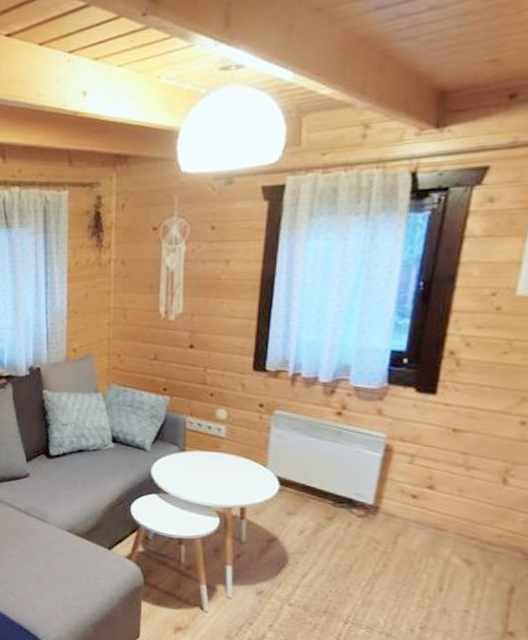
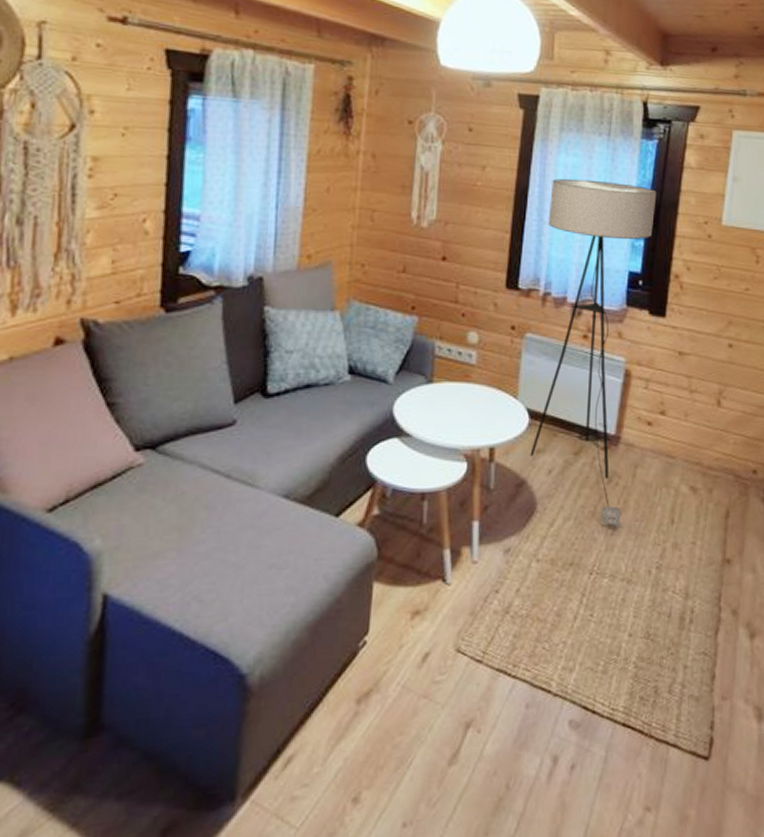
floor lamp: none [281,261,428,586] -> present [530,178,657,527]

